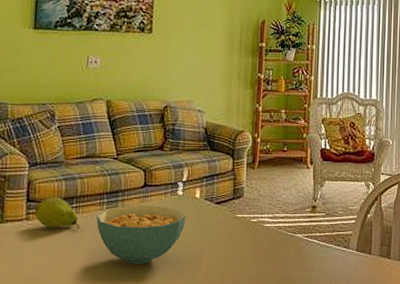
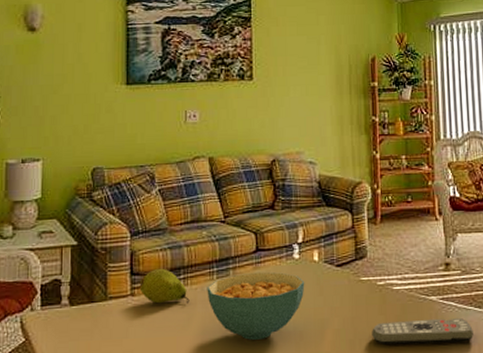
remote control: none [242,253,331,275] -> present [372,317,473,345]

